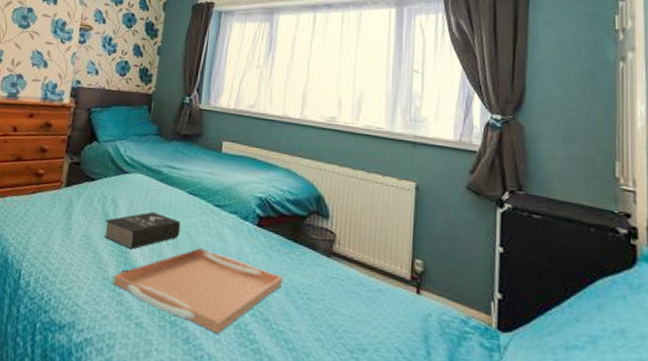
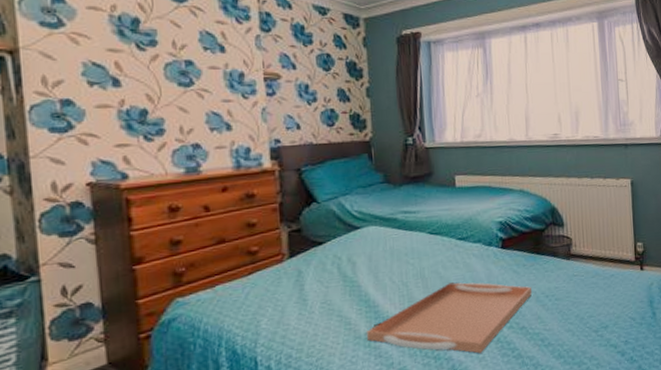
book: present [103,211,181,250] -> none [344,260,428,303]

